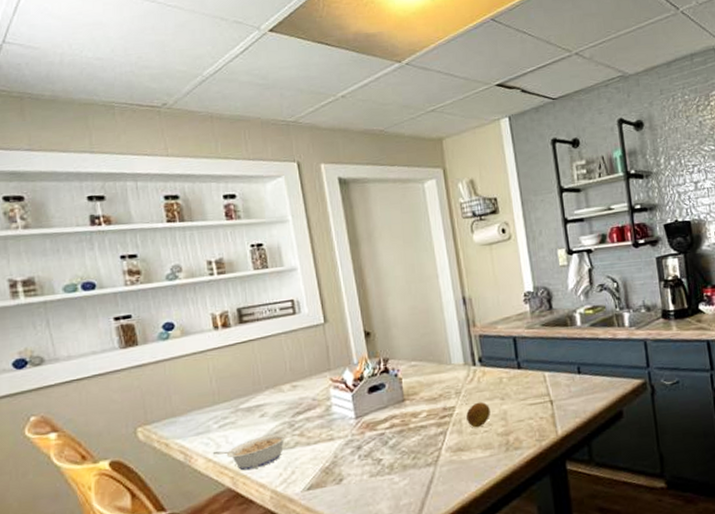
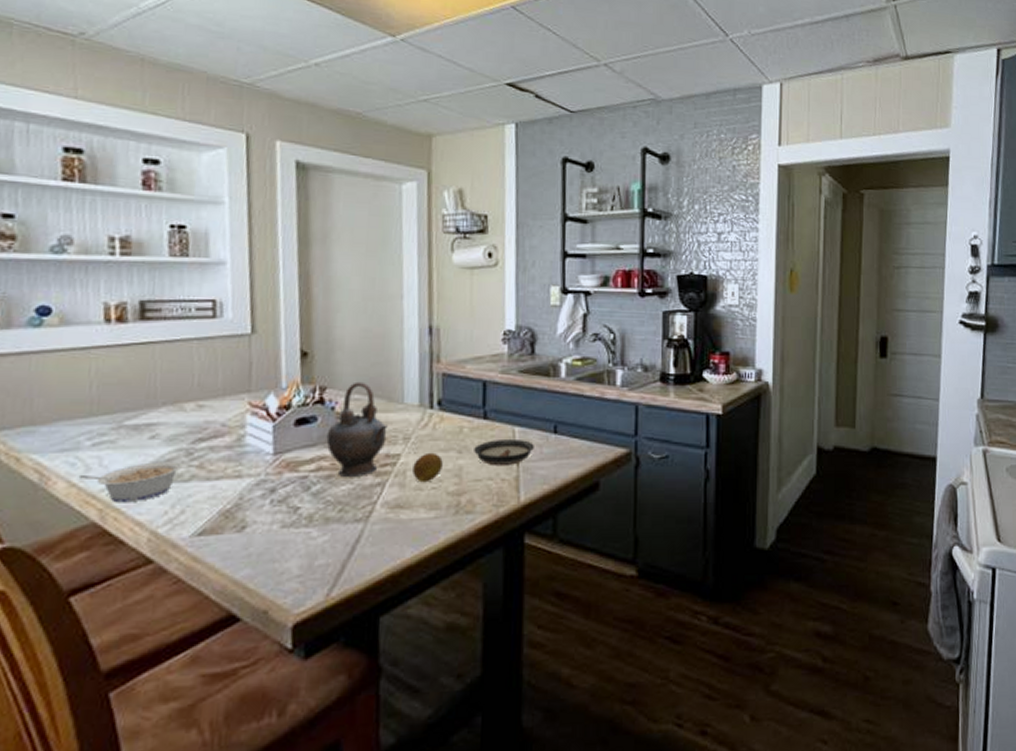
teapot: none [394,350,442,431] -> present [326,381,388,478]
saucer: none [514,382,563,408] -> present [474,438,534,466]

